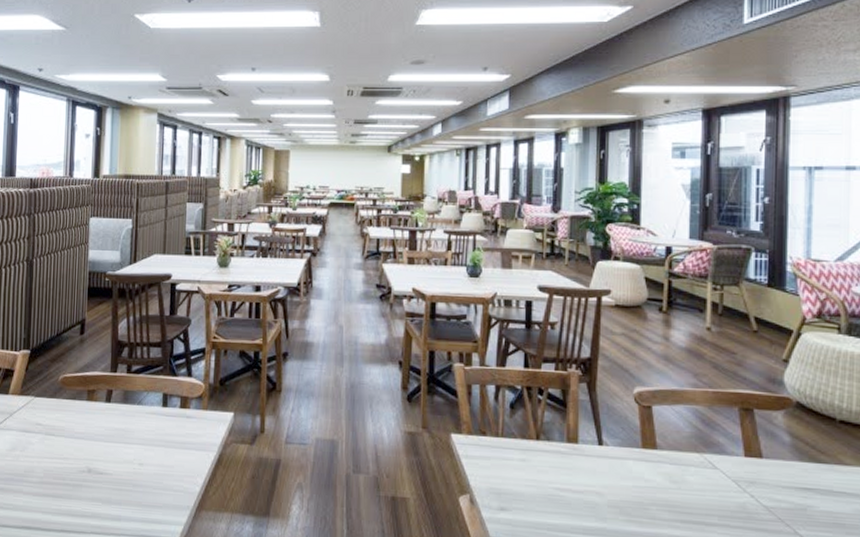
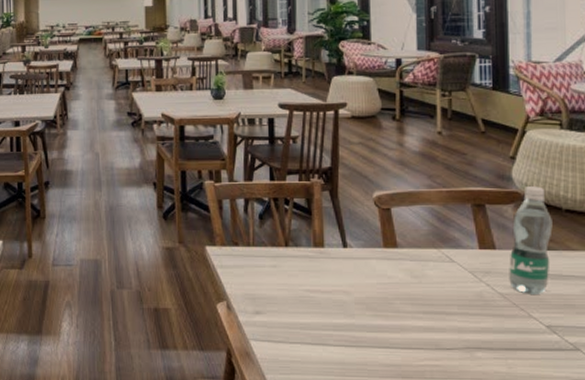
bottle: none [775,391,825,510] -> present [509,185,553,294]

